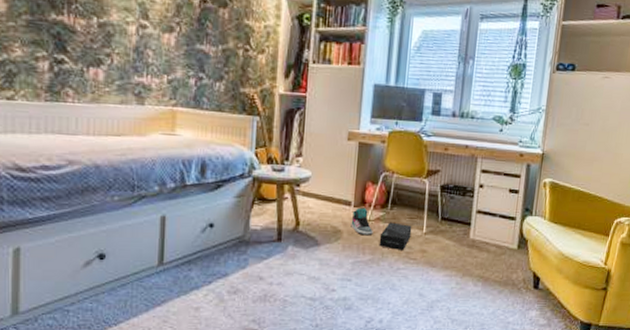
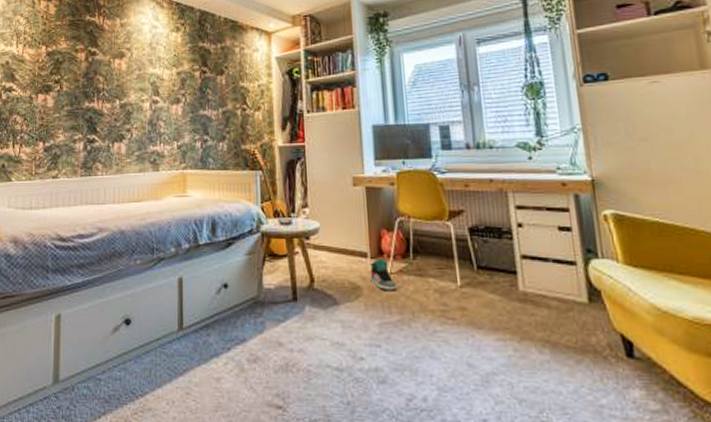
shoe box: present [379,222,412,251] -> none [405,274,444,309]

